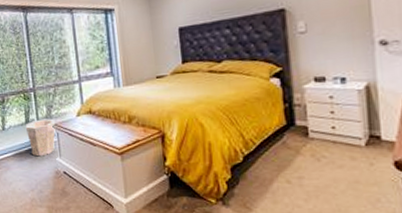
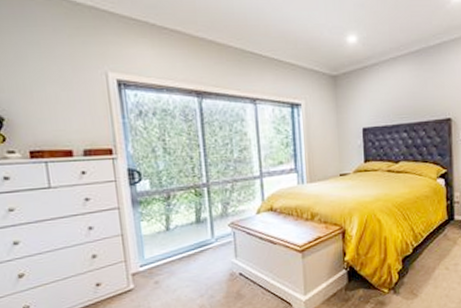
waste bin: present [25,118,56,157] -> none [195,217,232,259]

